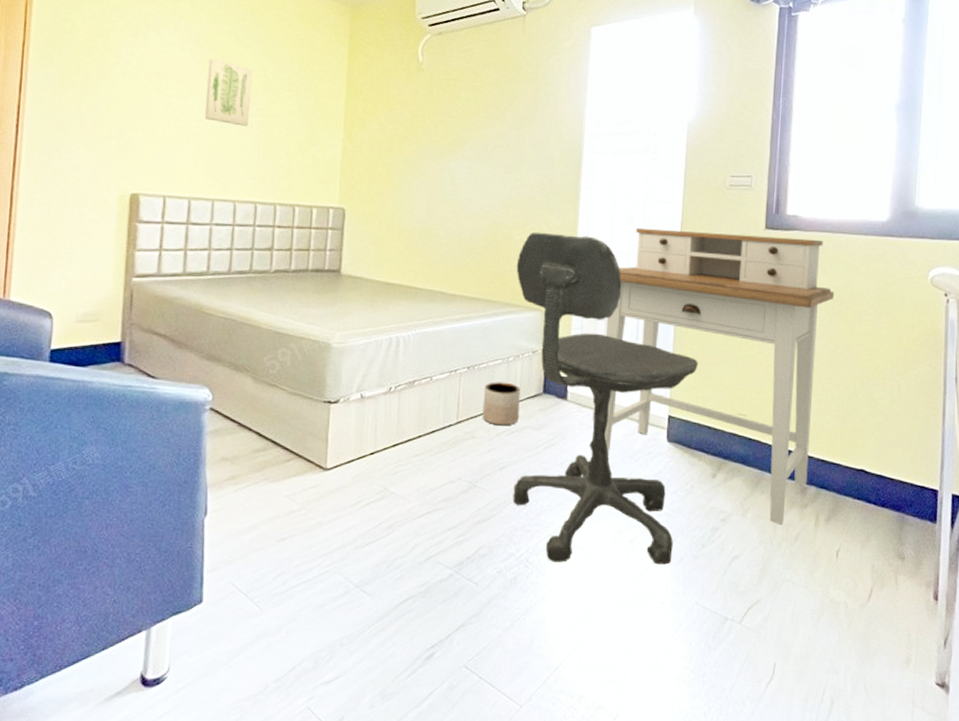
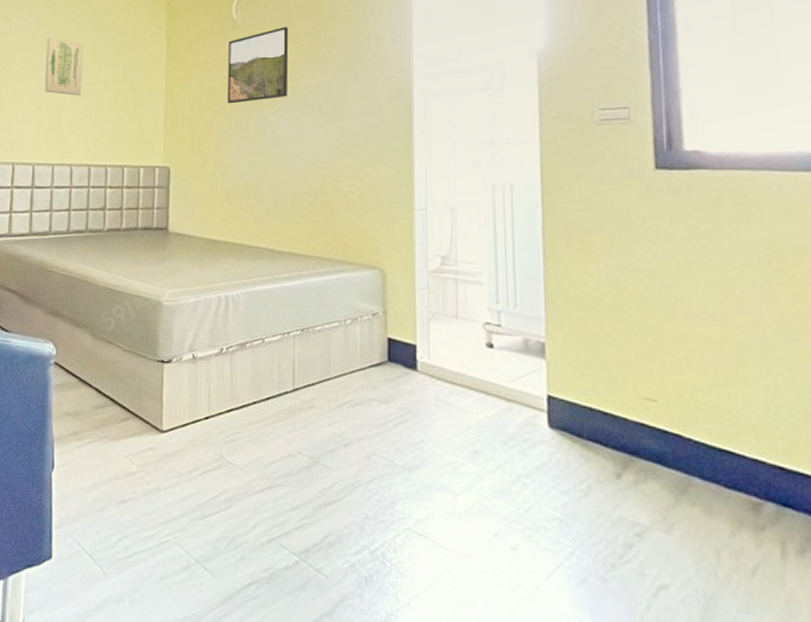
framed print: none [409,74,473,148] -> present [228,26,289,104]
planter: present [482,382,521,426] -> none [320,346,362,397]
office chair: present [513,231,699,565] -> none [347,183,582,584]
desk: present [604,227,835,525] -> none [456,173,770,551]

